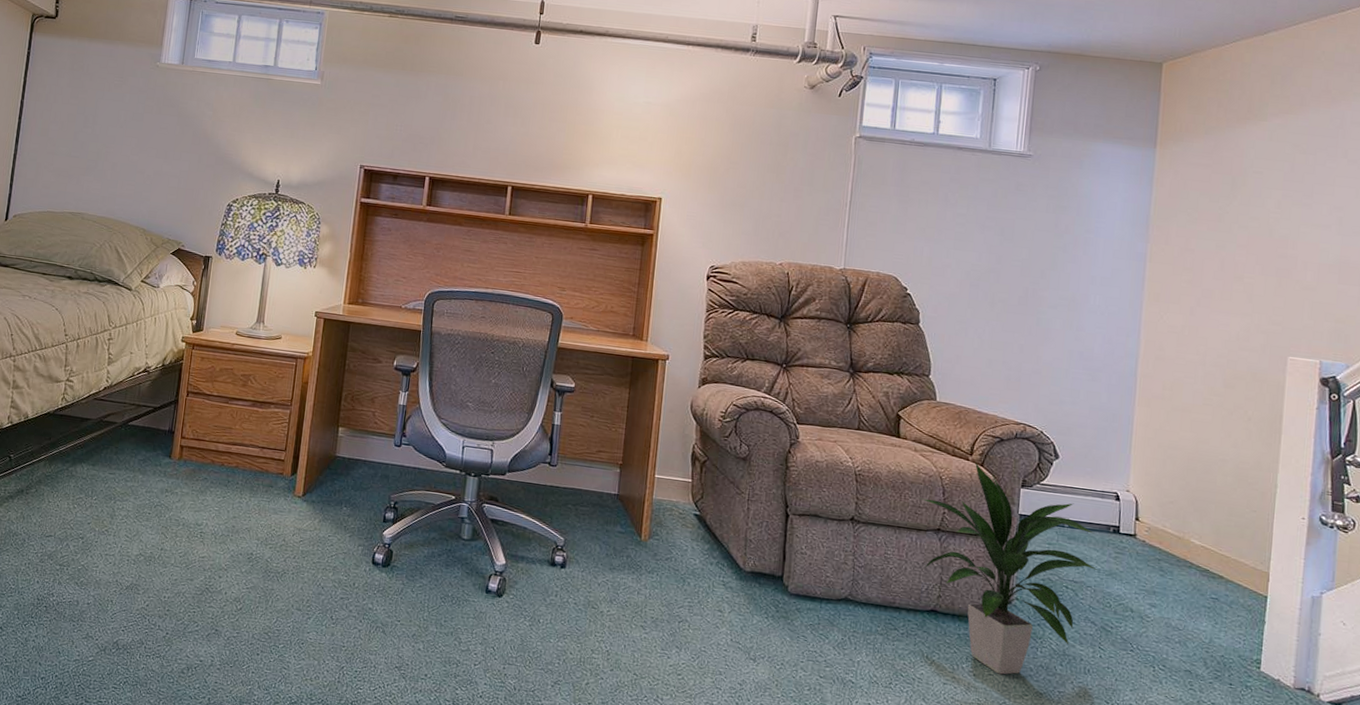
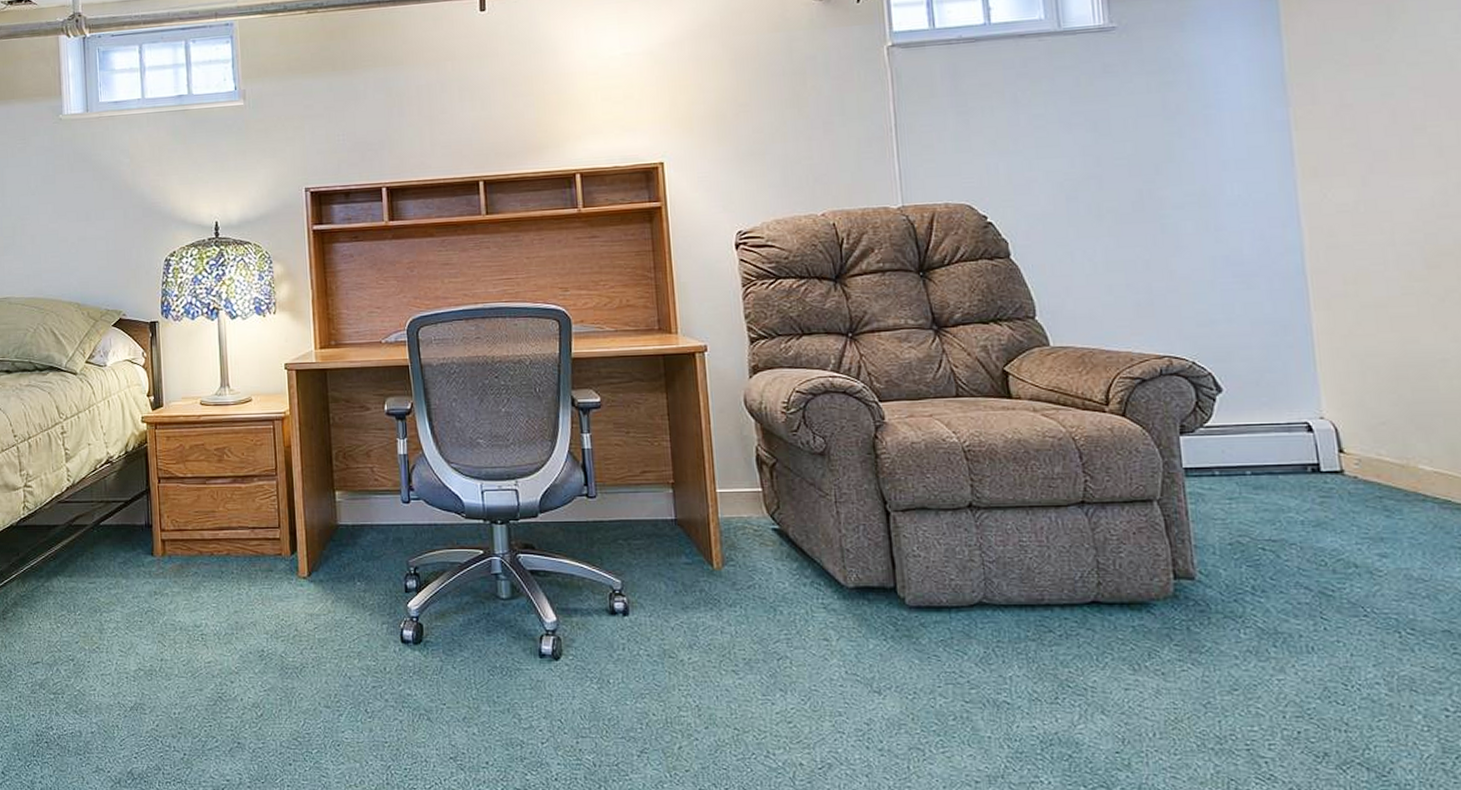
indoor plant: present [918,462,1098,675] -> none [1049,413,1301,669]

